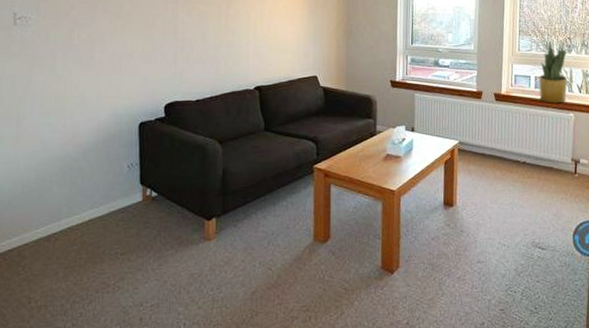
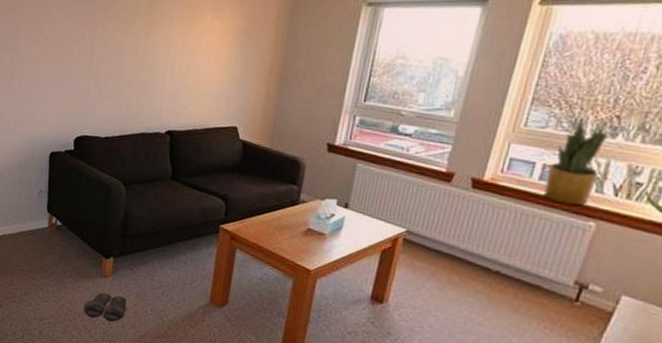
slippers: none [189,256,235,287] -> present [84,292,127,322]

